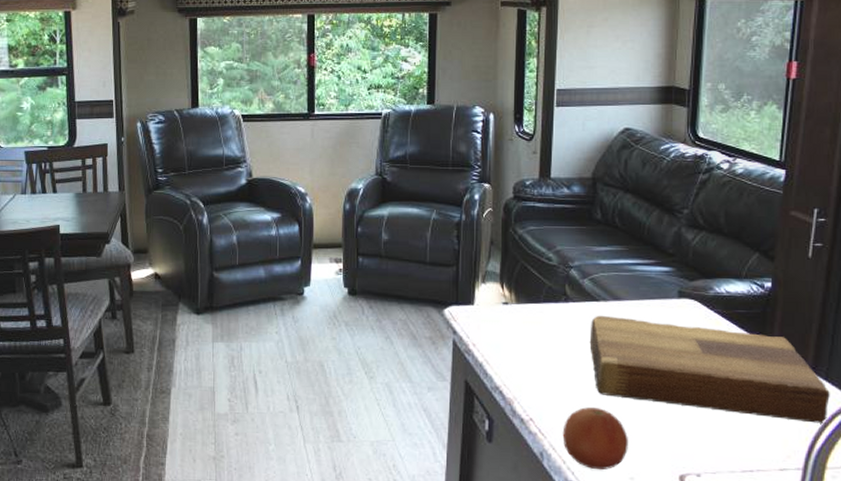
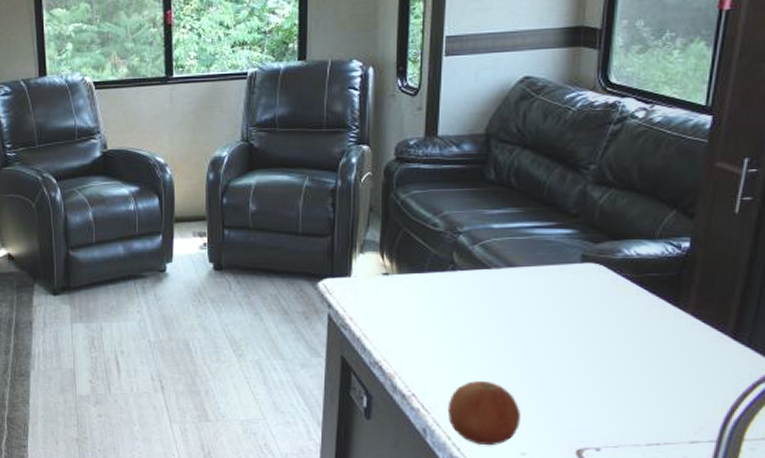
cutting board: present [589,315,830,424] -> none [479,283,752,393]

